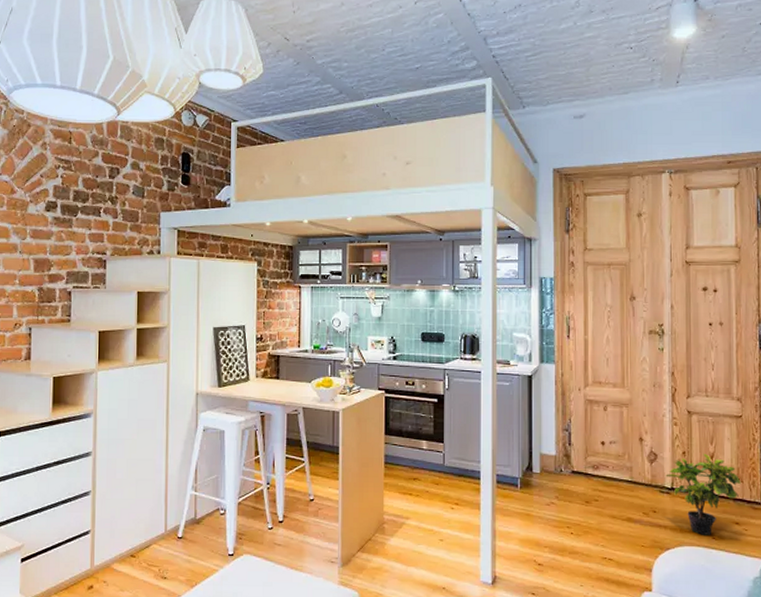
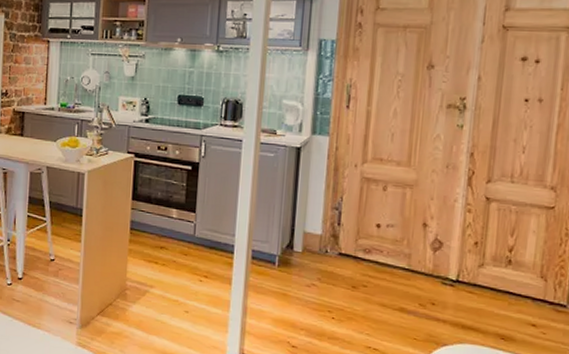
potted plant: present [665,454,741,535] -> none [450,246,545,335]

